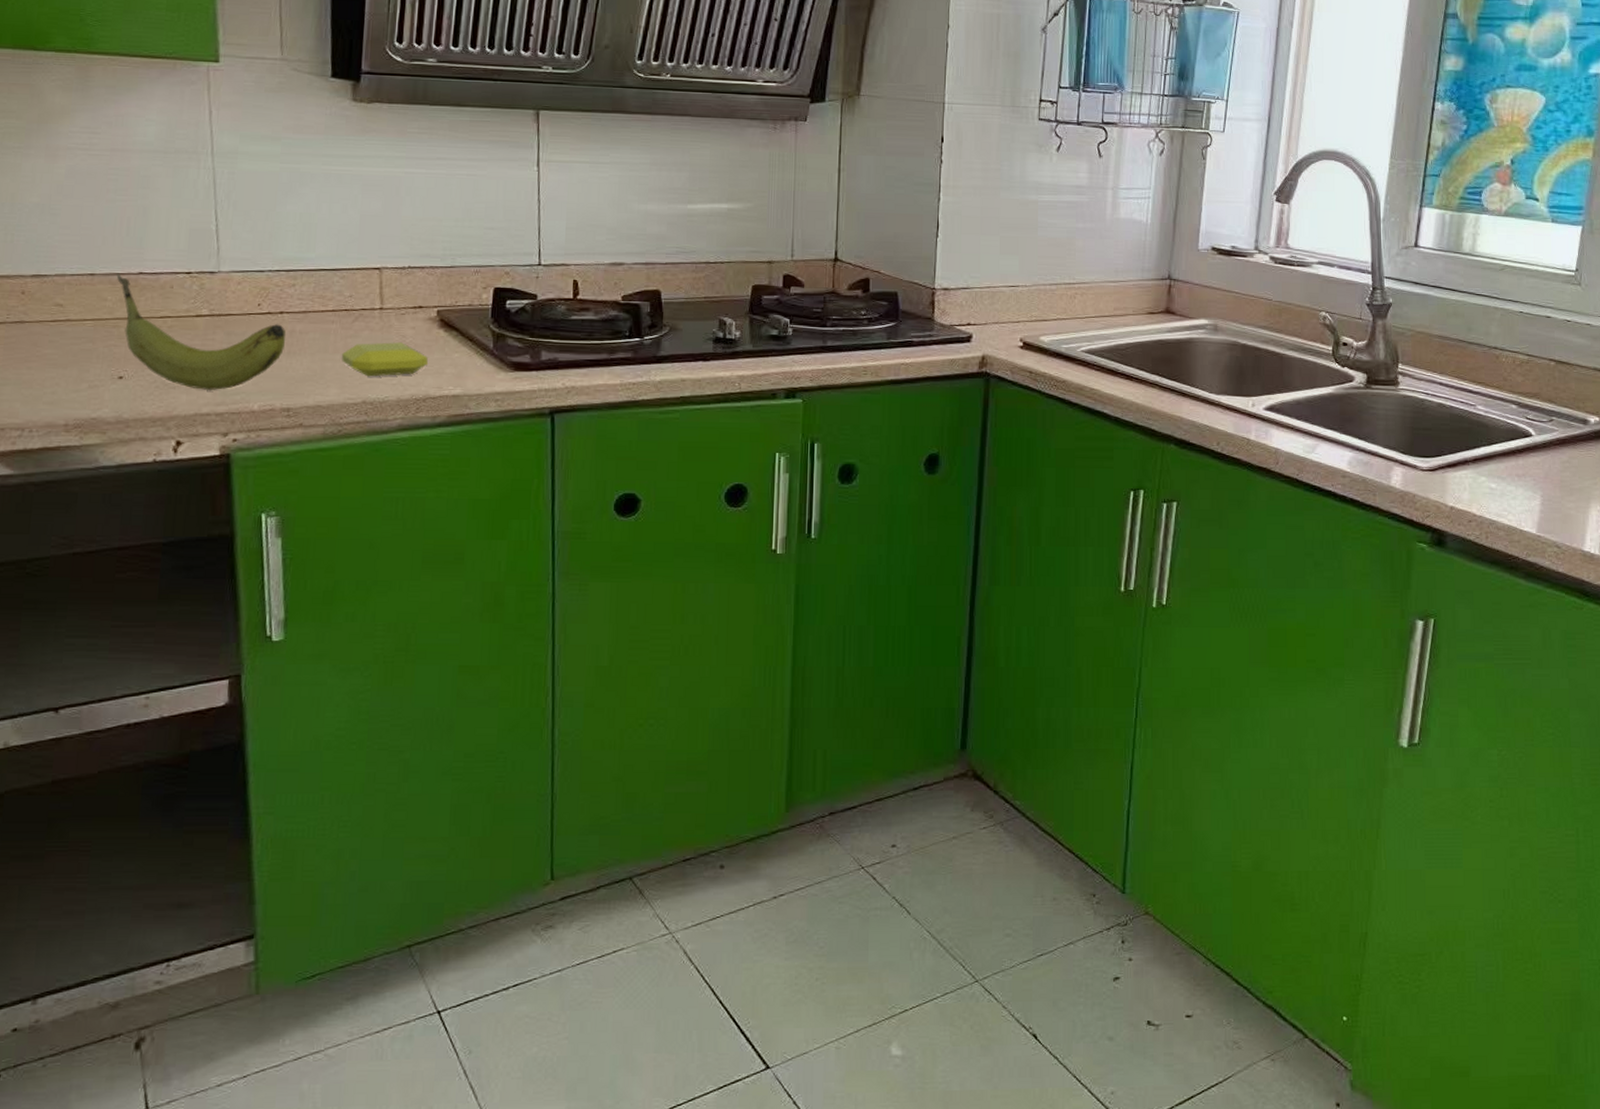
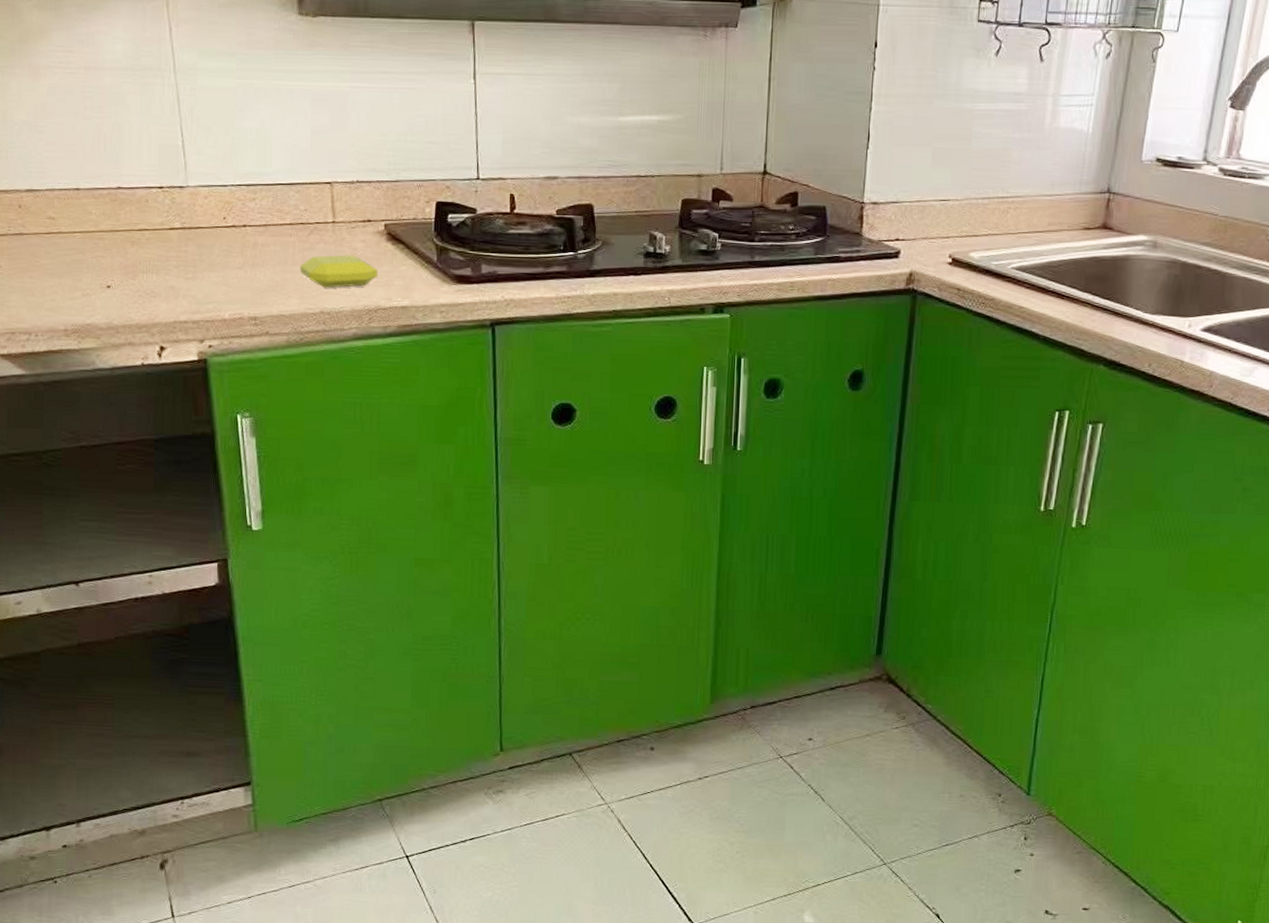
fruit: present [116,273,286,390] -> none [98,188,250,299]

